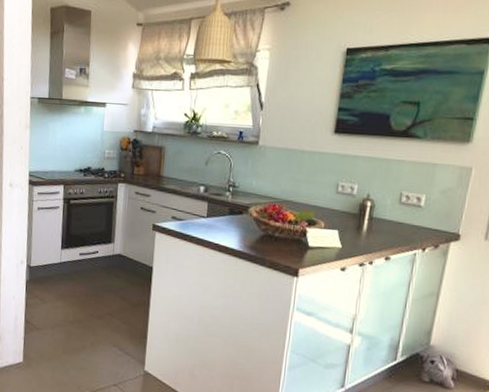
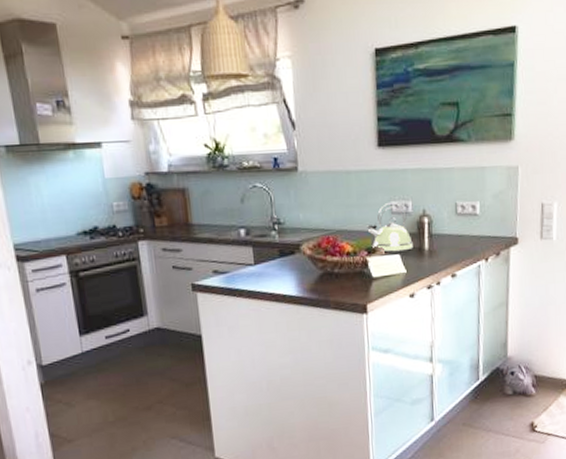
kettle: none [311,182,353,229] -> present [367,201,413,252]

